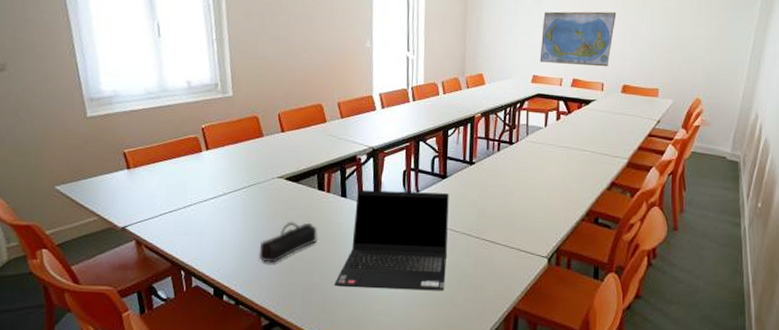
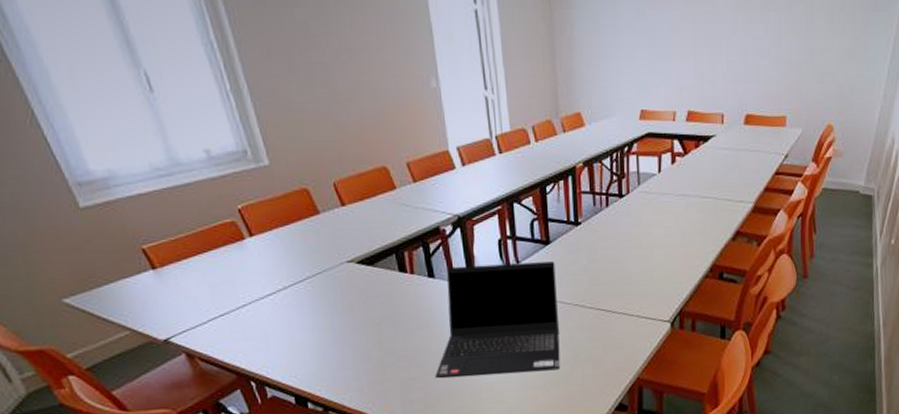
pencil case: present [258,222,318,263] -> none [340,311,408,361]
world map: present [539,11,617,67] -> none [647,22,736,94]

